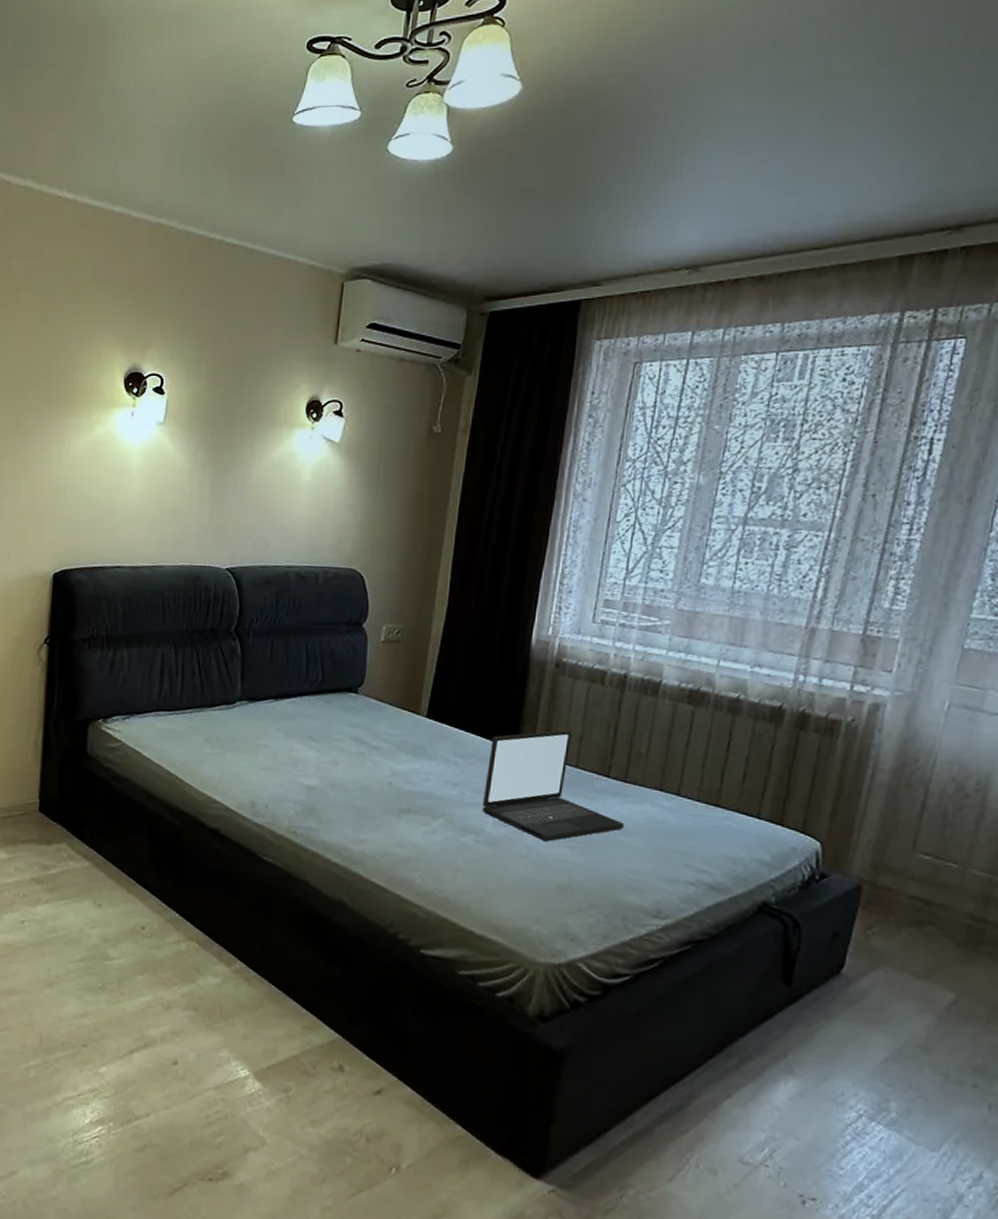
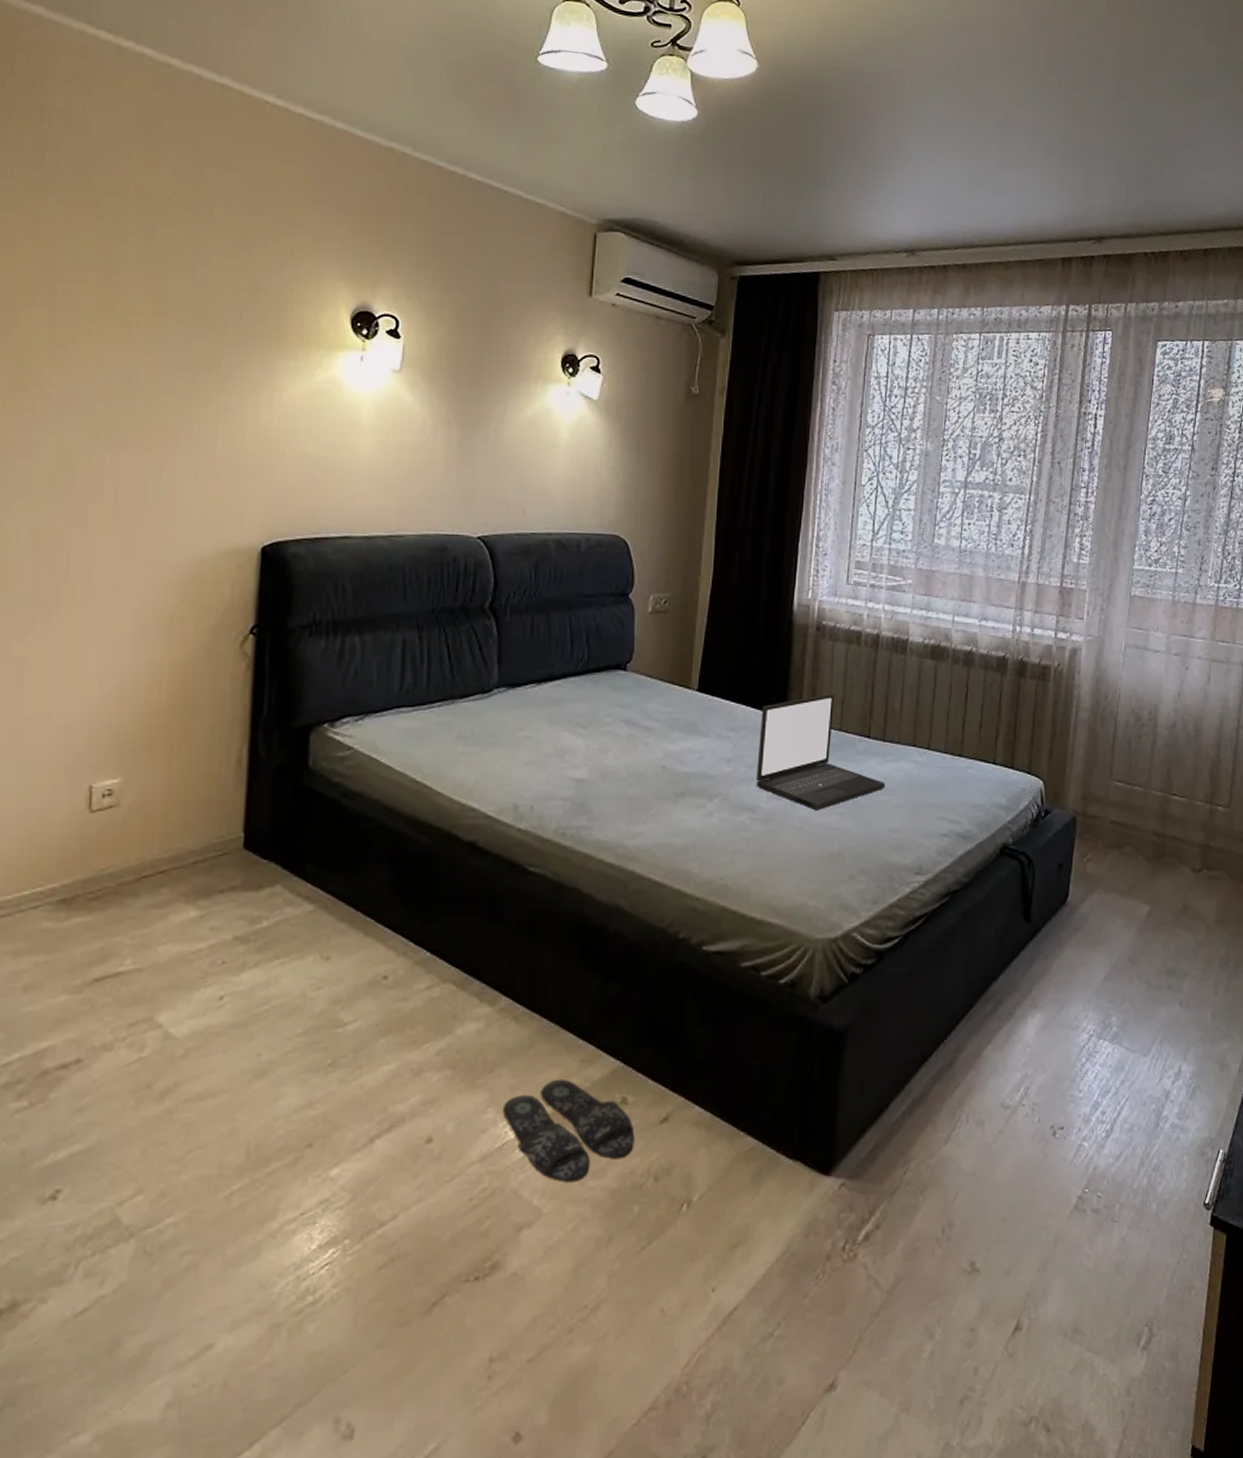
slippers: none [236,1037,350,1125] -> present [503,1078,635,1183]

